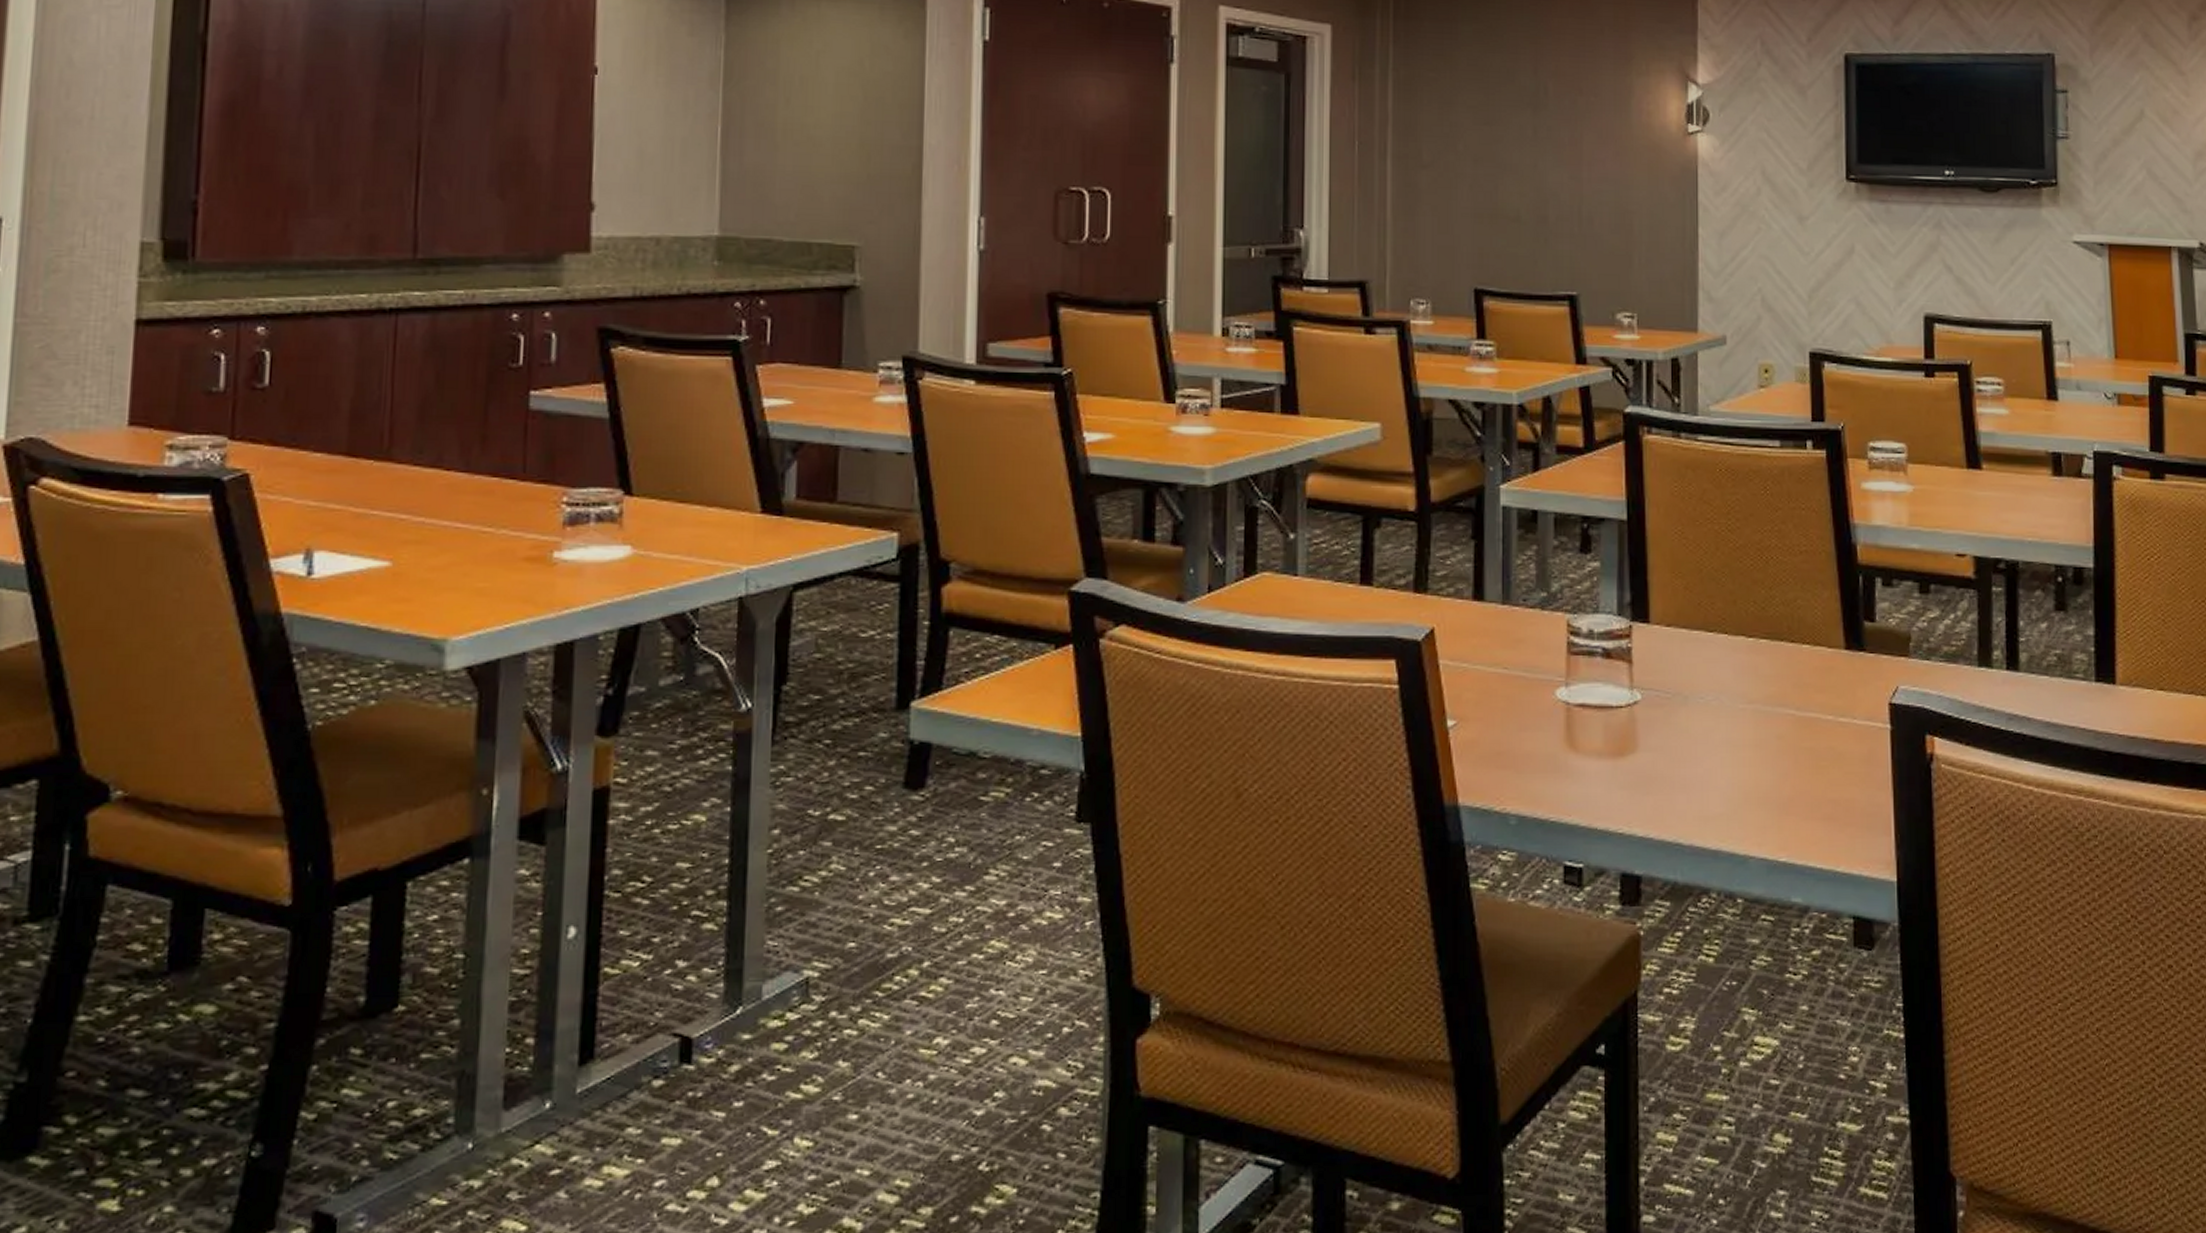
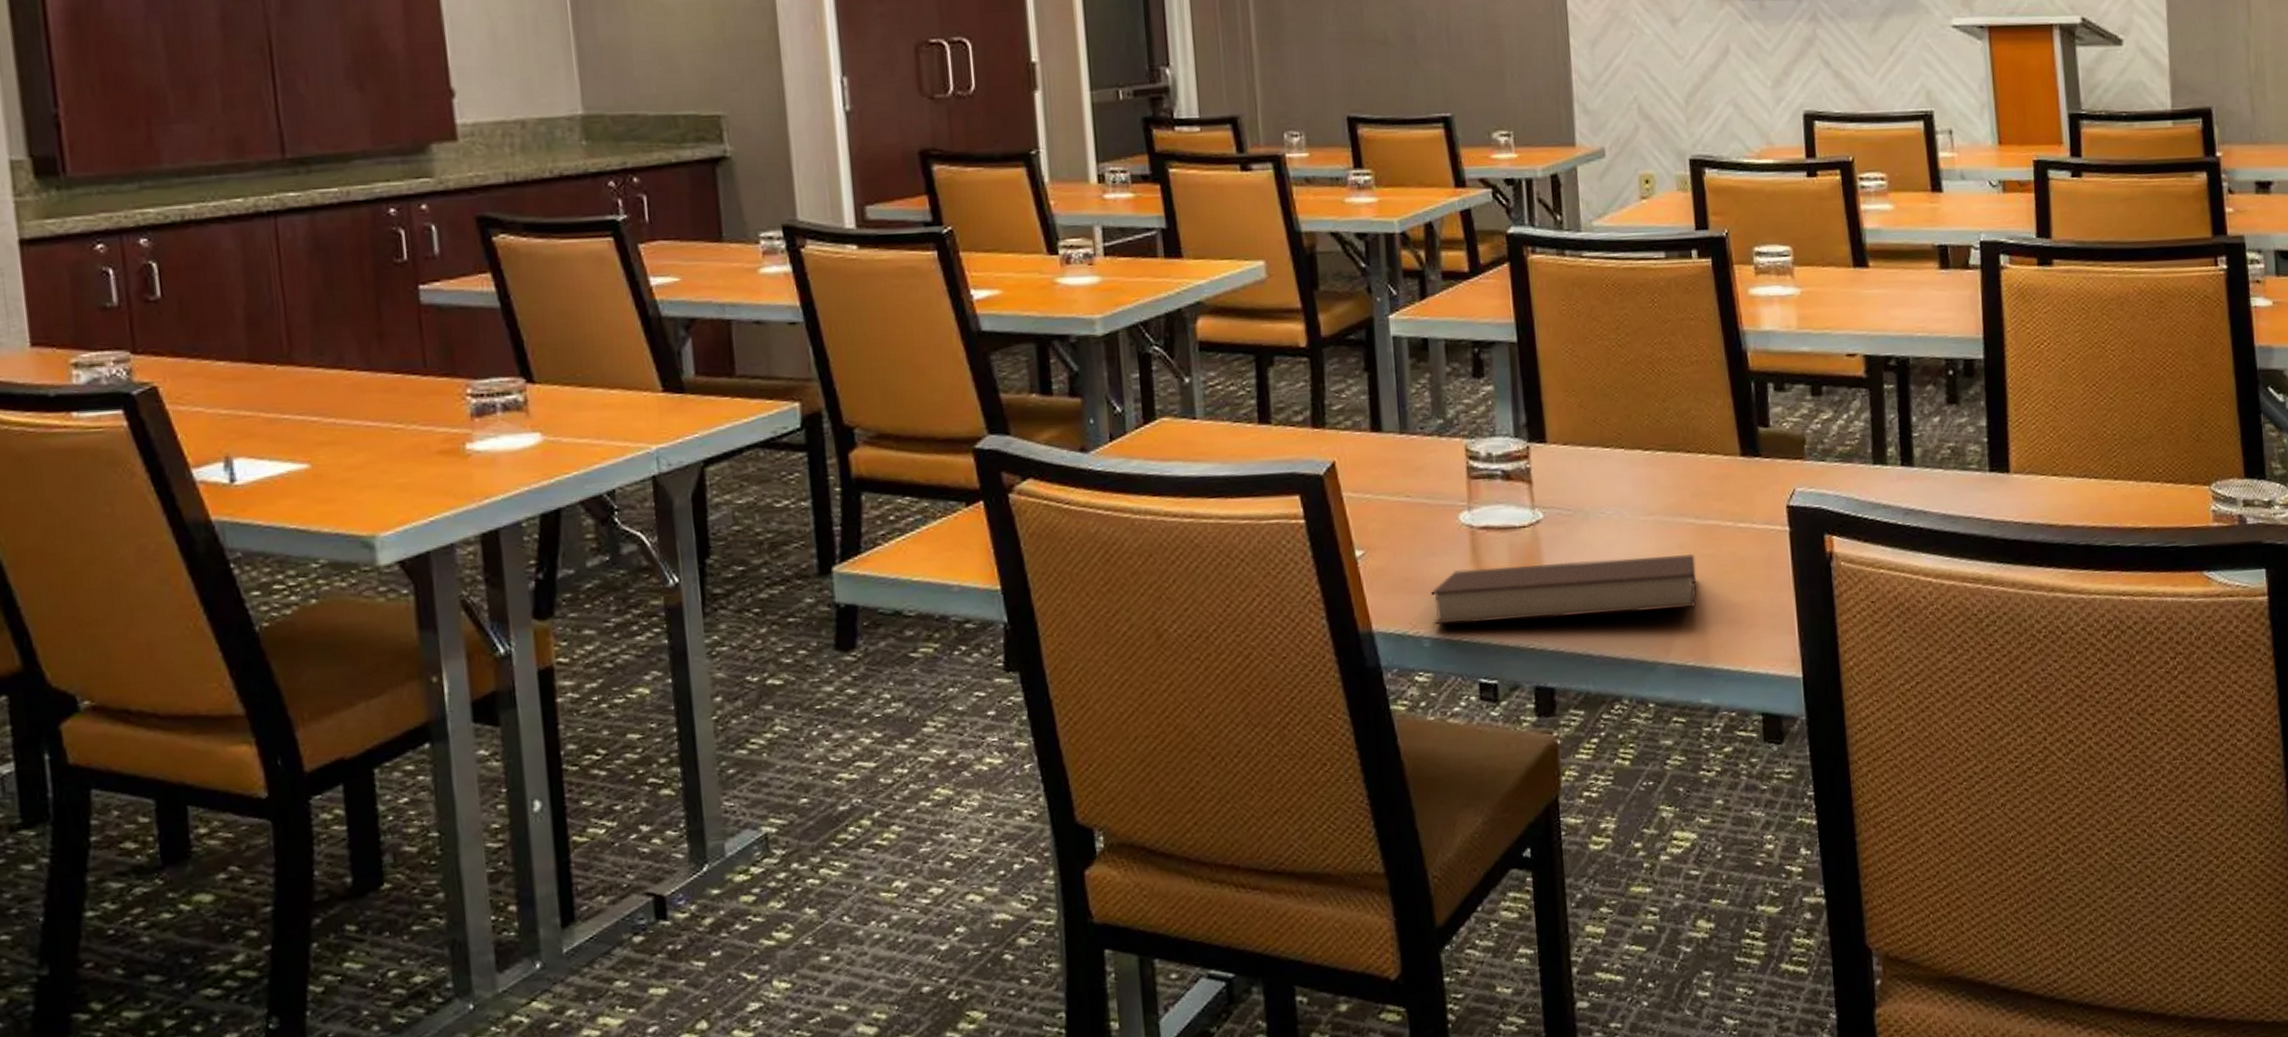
notebook: none [1521,745,1794,804] -> present [1431,553,1697,626]

